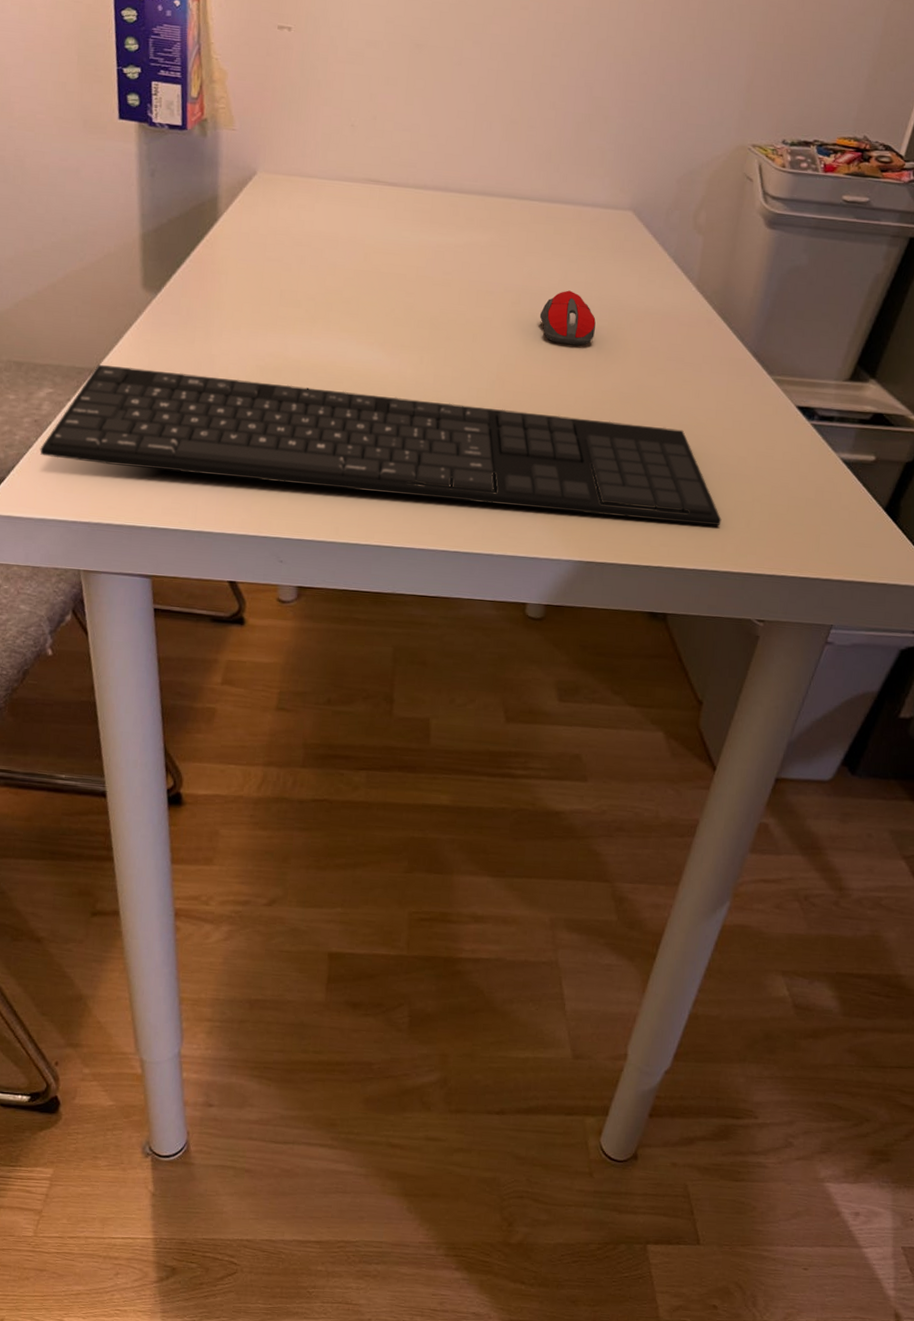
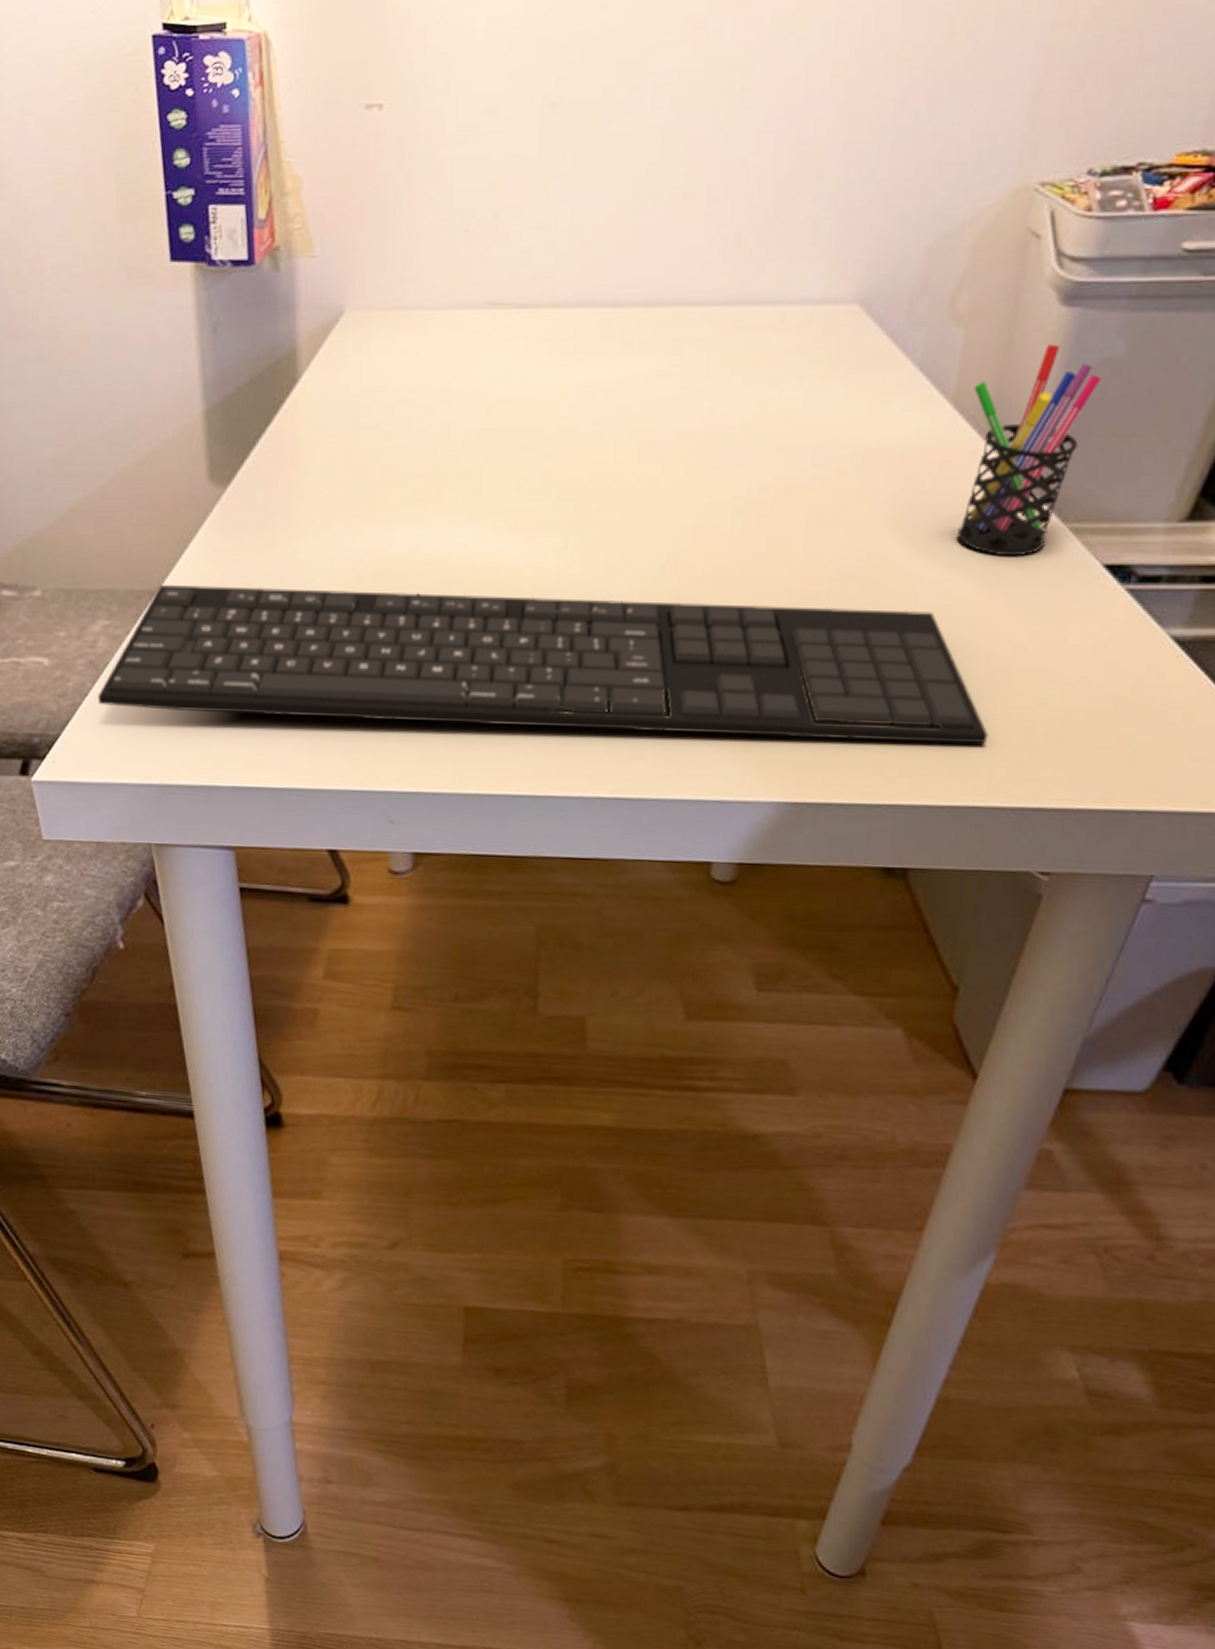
computer mouse: present [539,290,596,346] -> none [726,428,806,505]
pen holder: none [700,252,794,396] -> present [957,344,1102,557]

